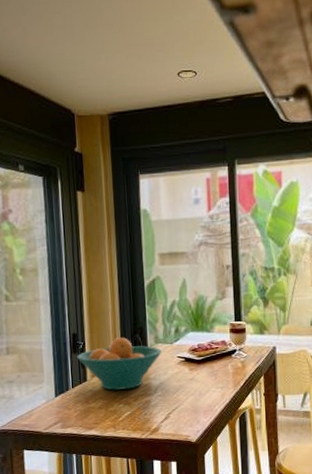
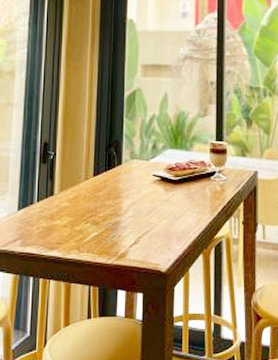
fruit bowl: present [77,337,163,390] -> none [46,150,138,207]

